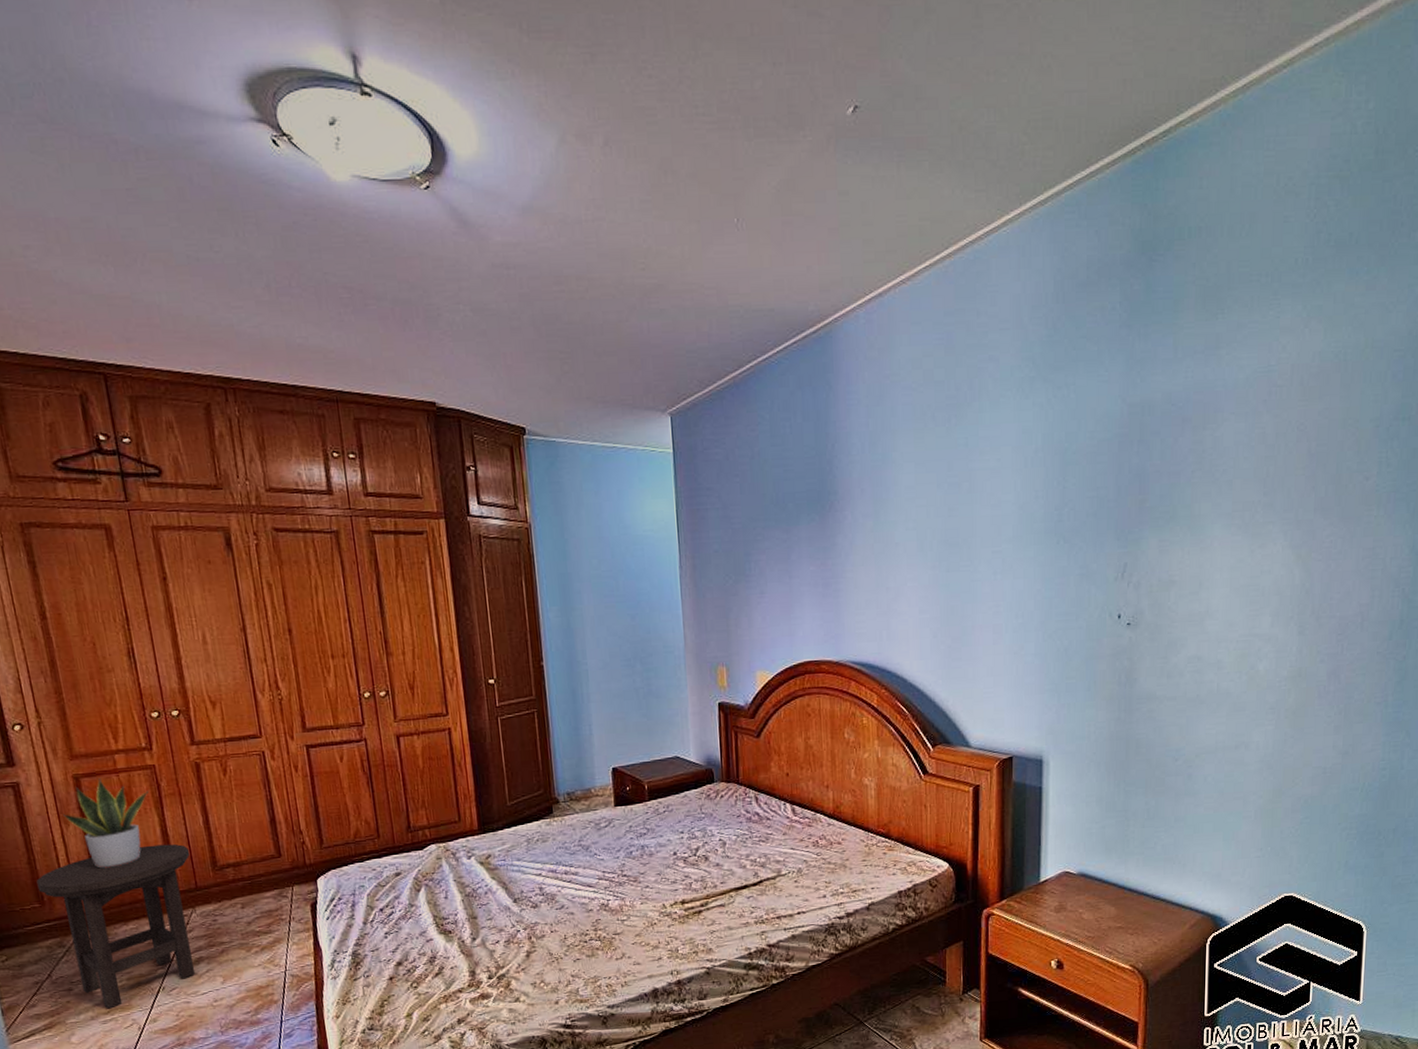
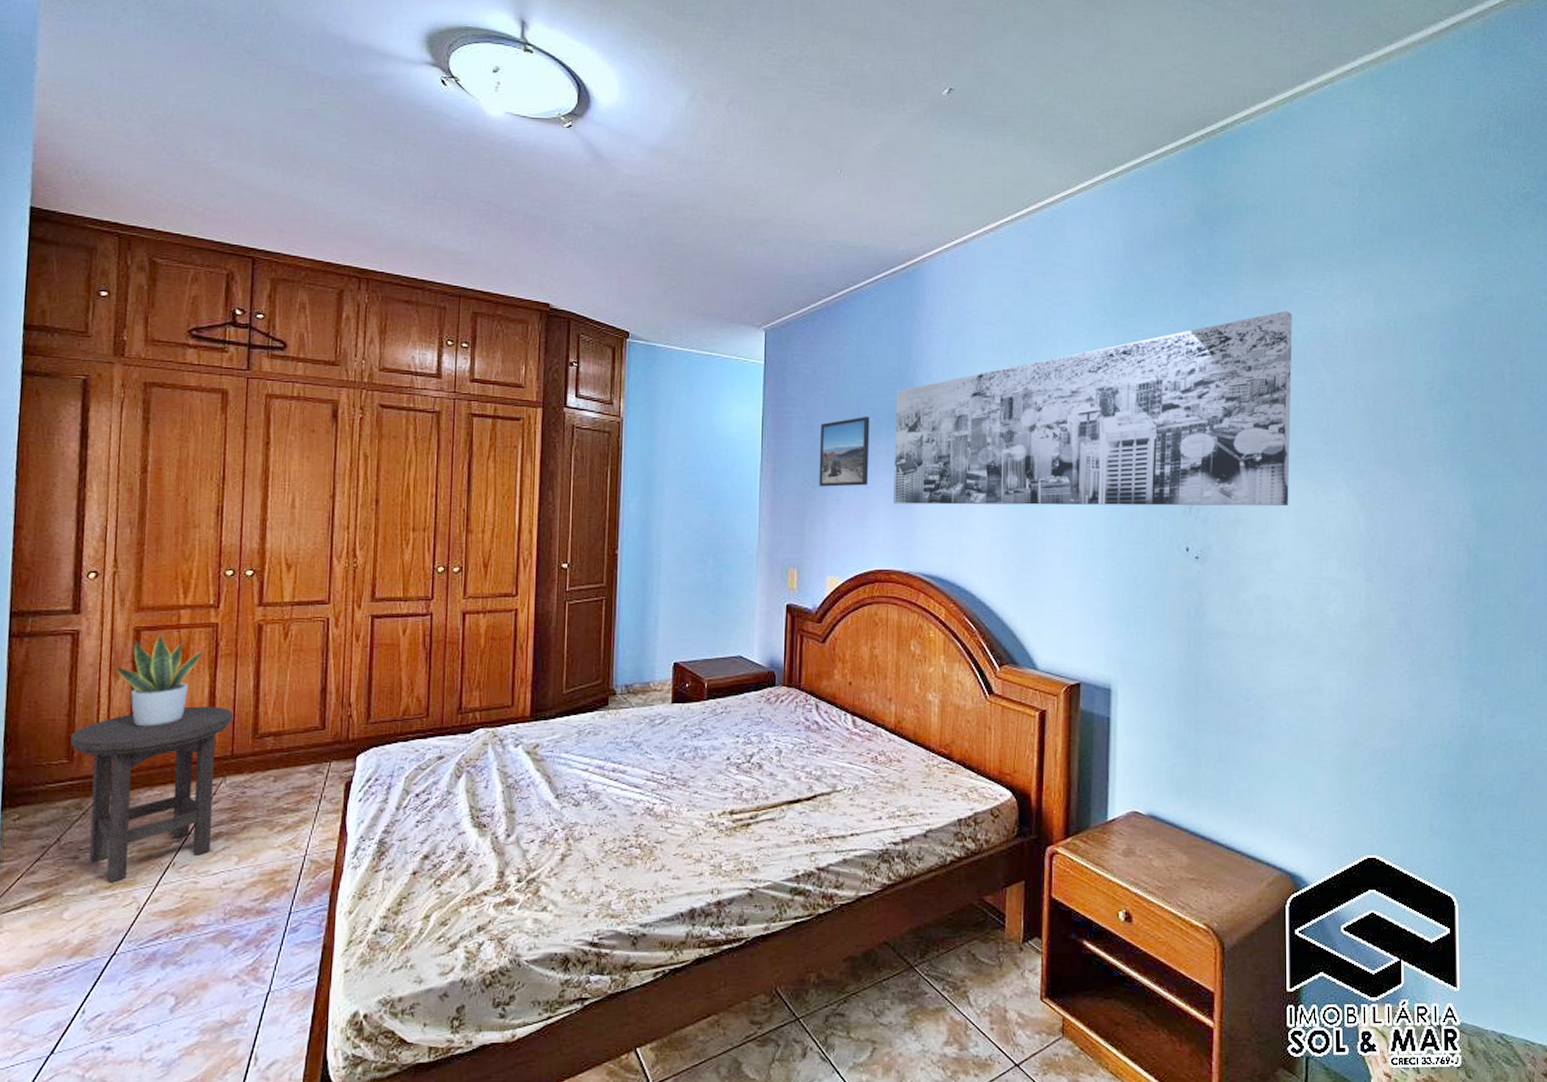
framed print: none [737,502,792,581] -> present [819,417,870,487]
wall art: none [815,349,1235,592] -> present [894,311,1292,507]

